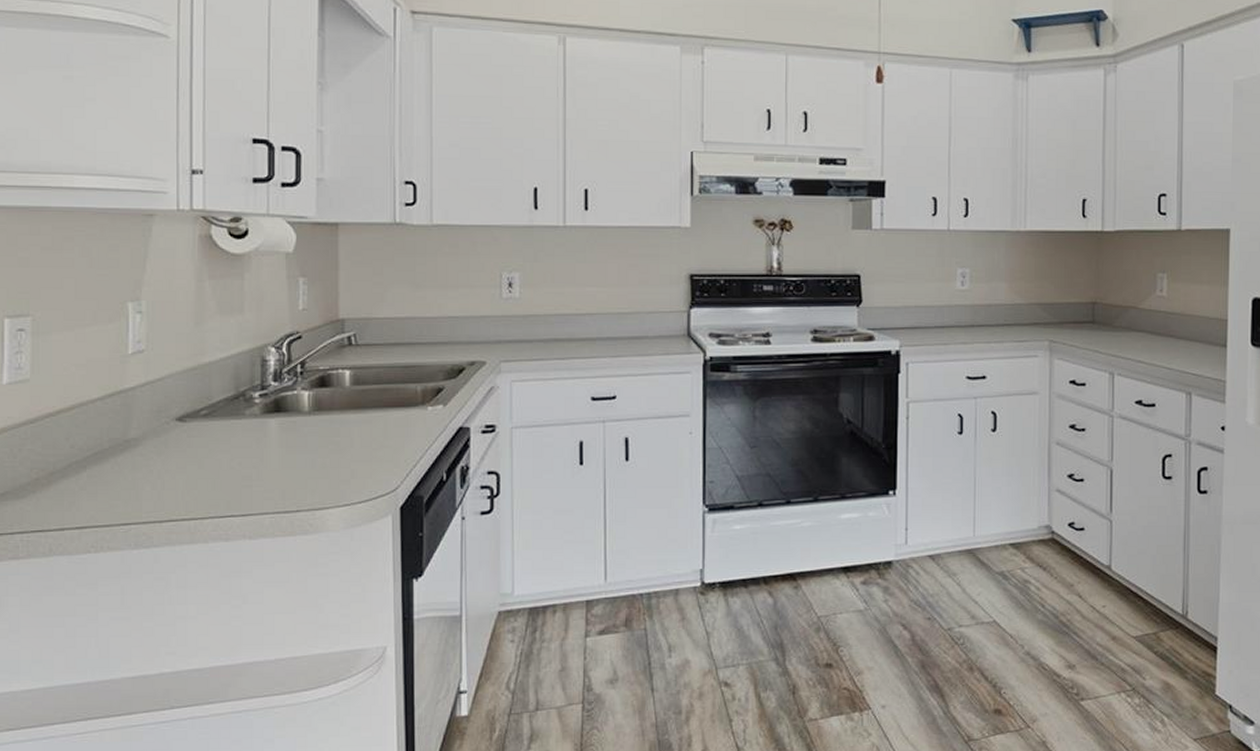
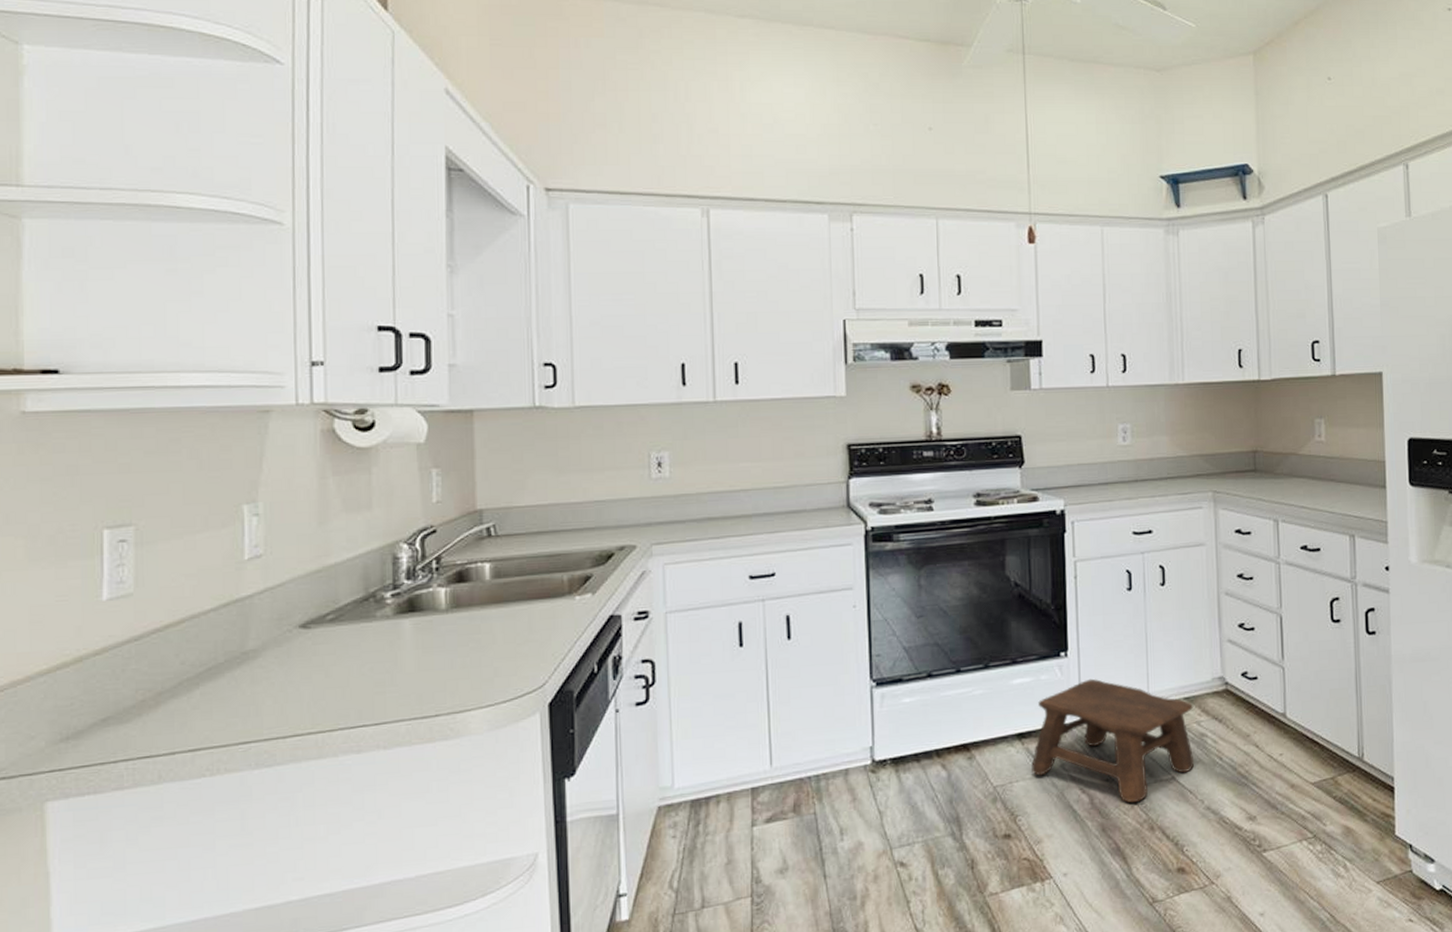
stool: none [855,518,1019,643] -> present [1031,678,1195,803]

